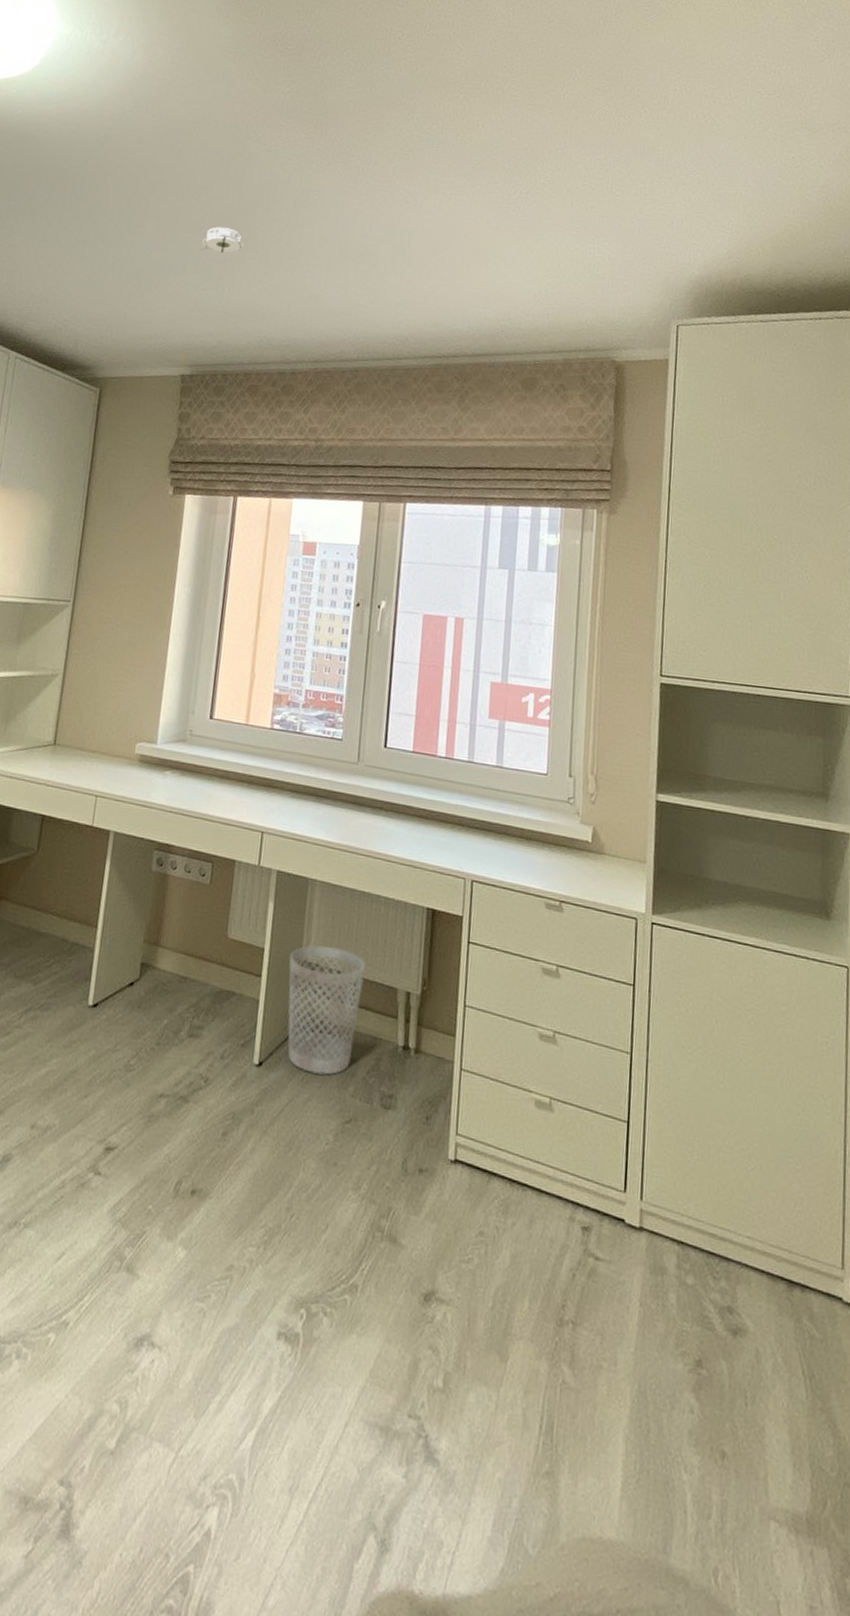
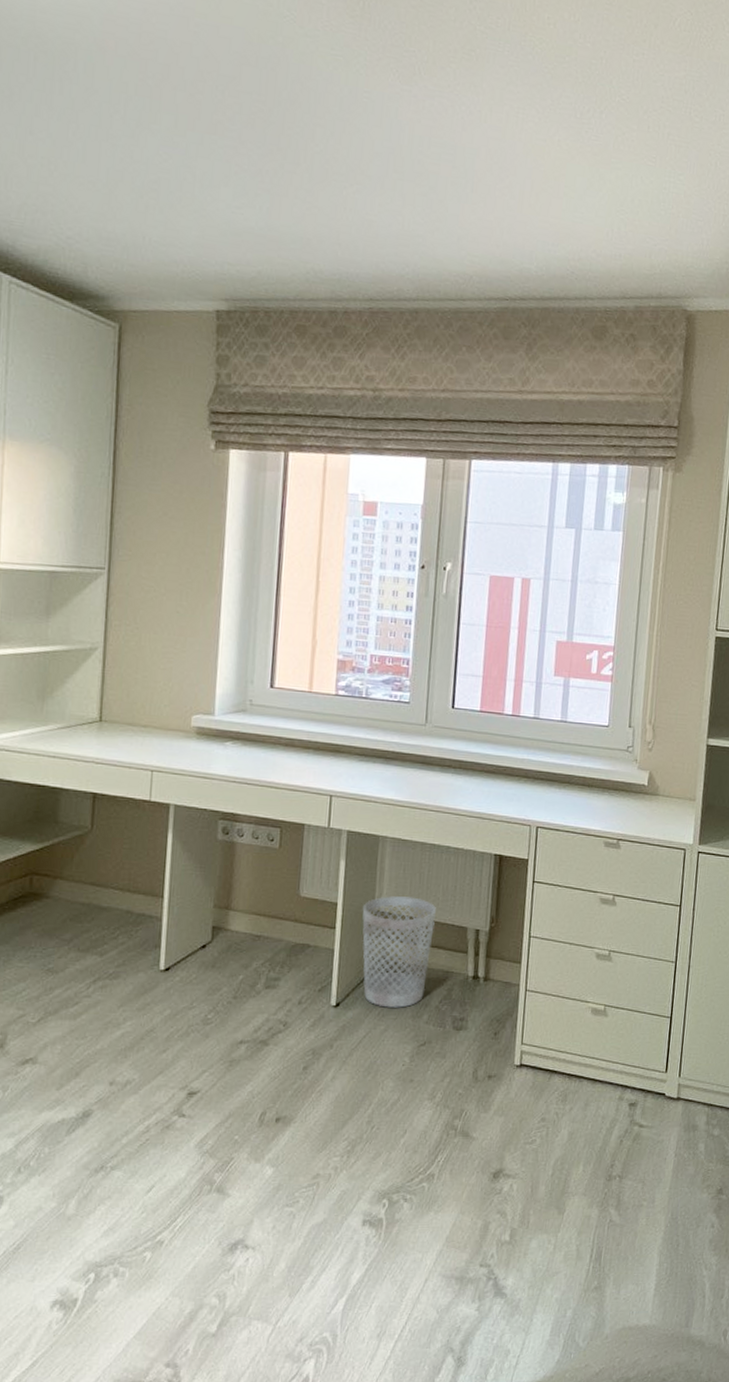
smoke detector: present [199,227,245,254] -> none [229,129,284,164]

